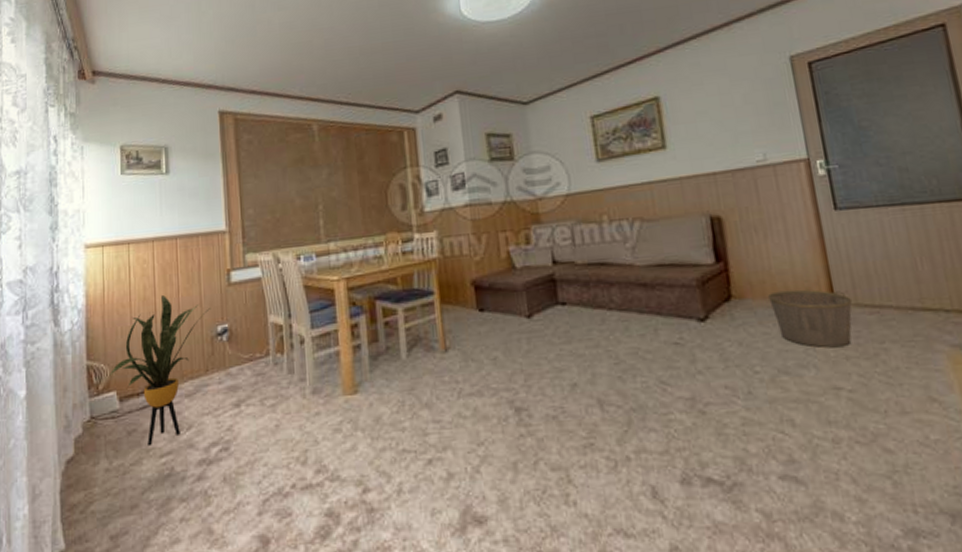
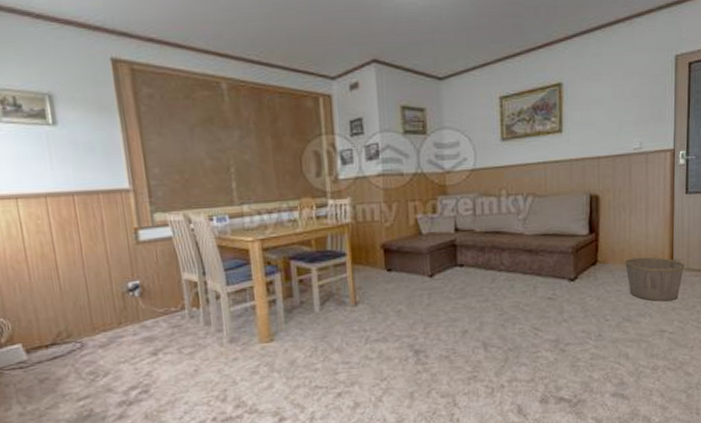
house plant: present [109,294,211,447] -> none [11,251,120,392]

